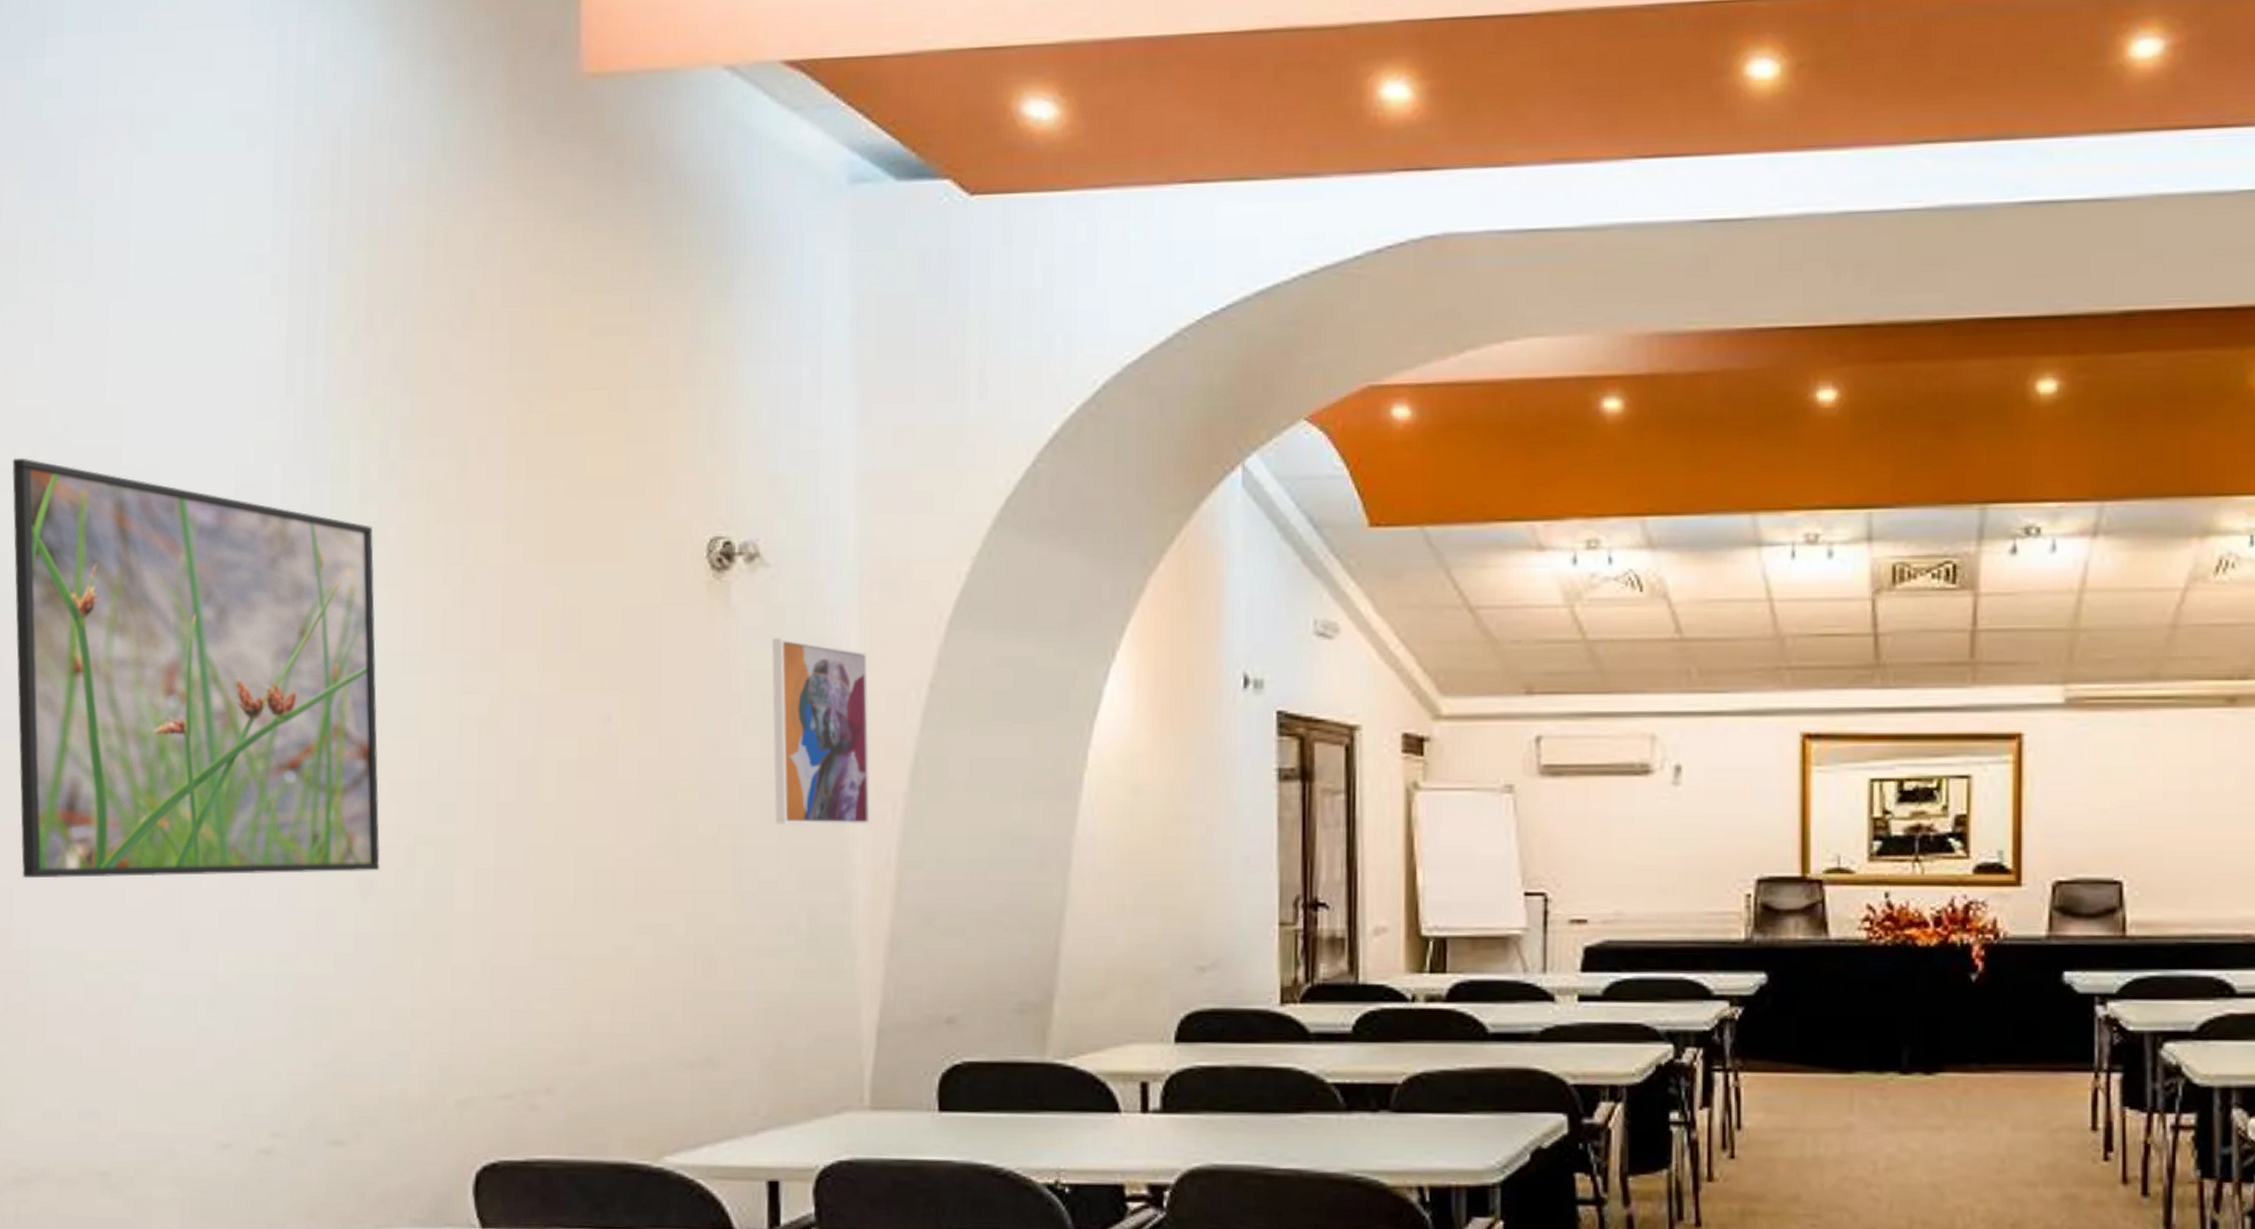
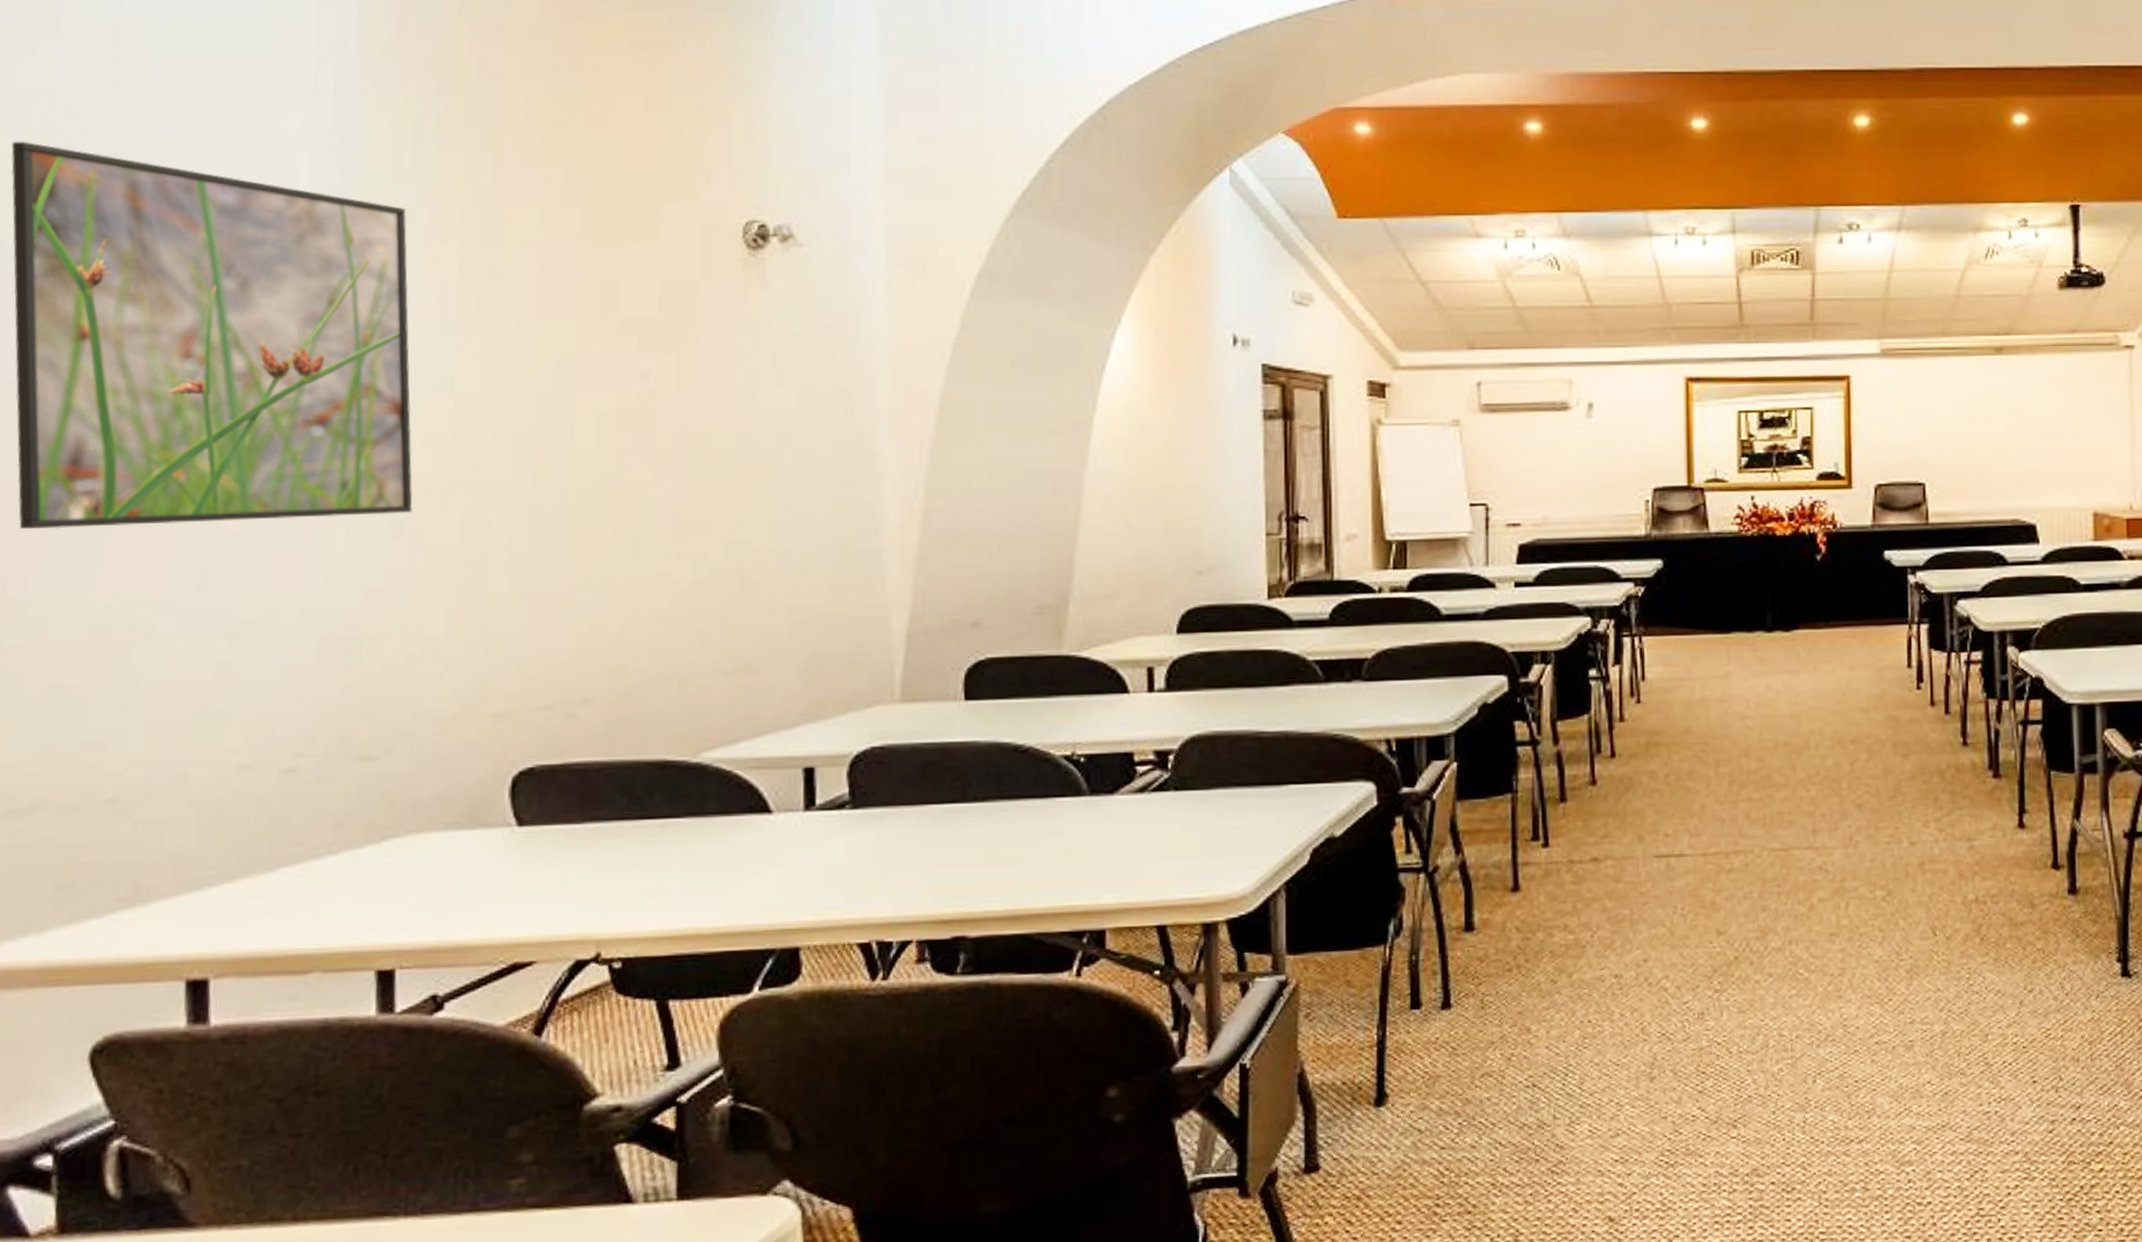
wall art: present [771,638,871,826] -> none [805,306,900,464]

